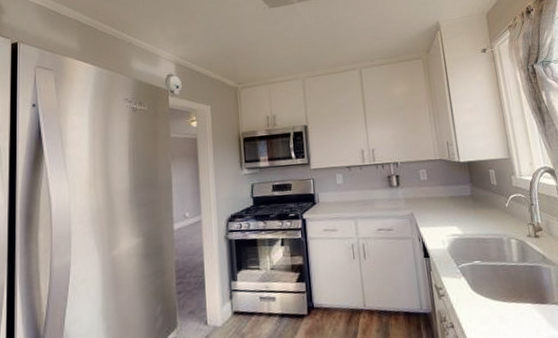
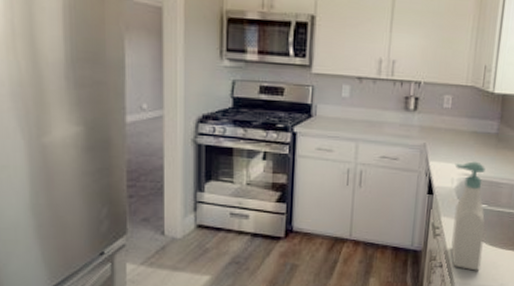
soap bottle: none [442,222,490,328] -> present [451,161,485,271]

